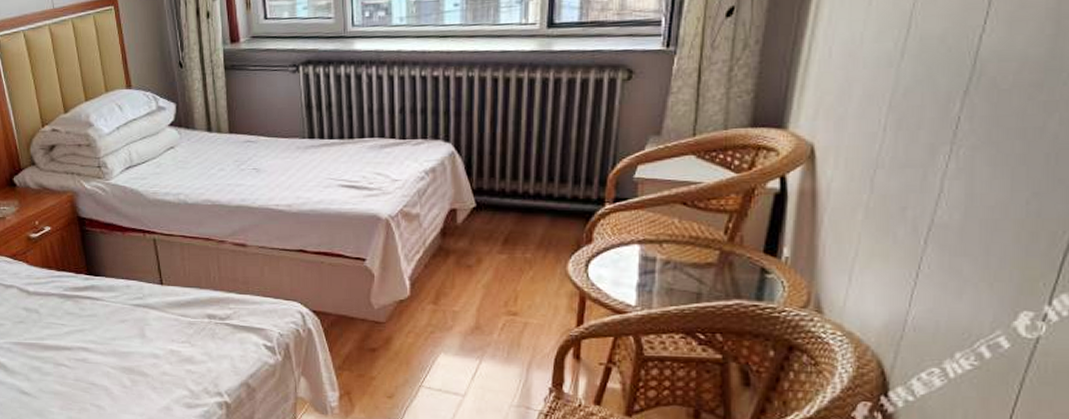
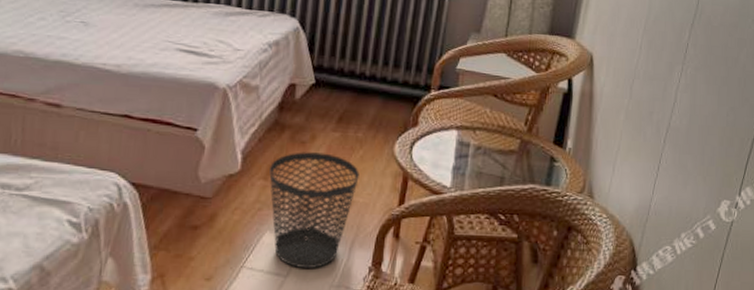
wastebasket: none [438,276,531,389] -> present [269,152,359,269]

